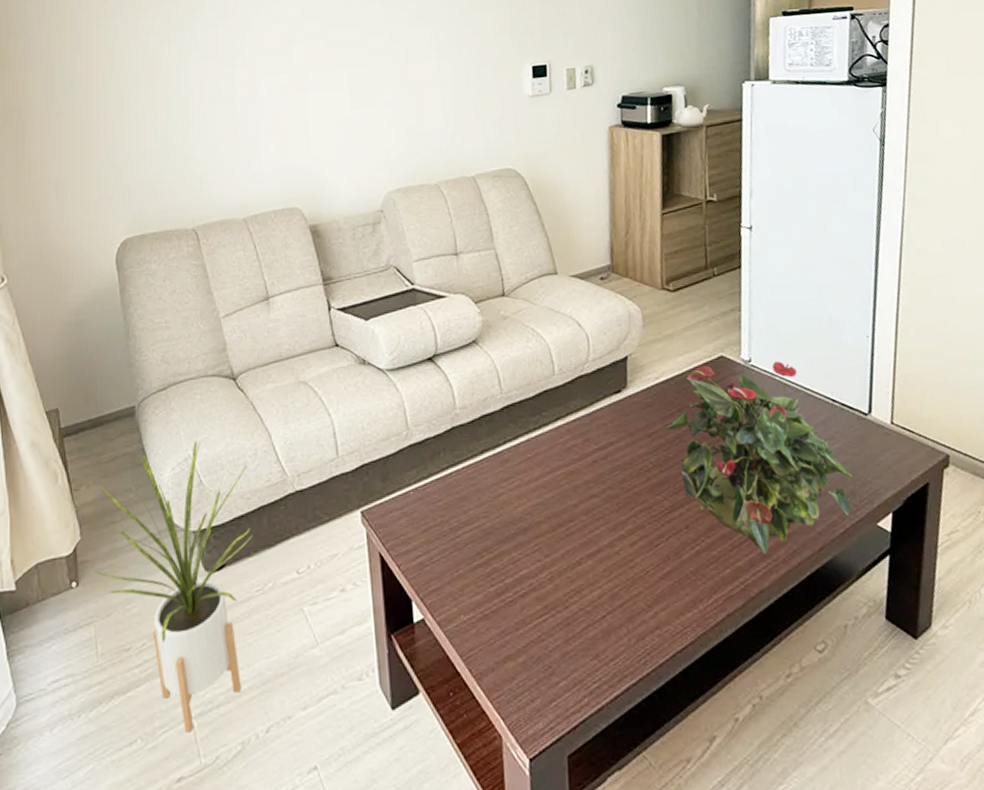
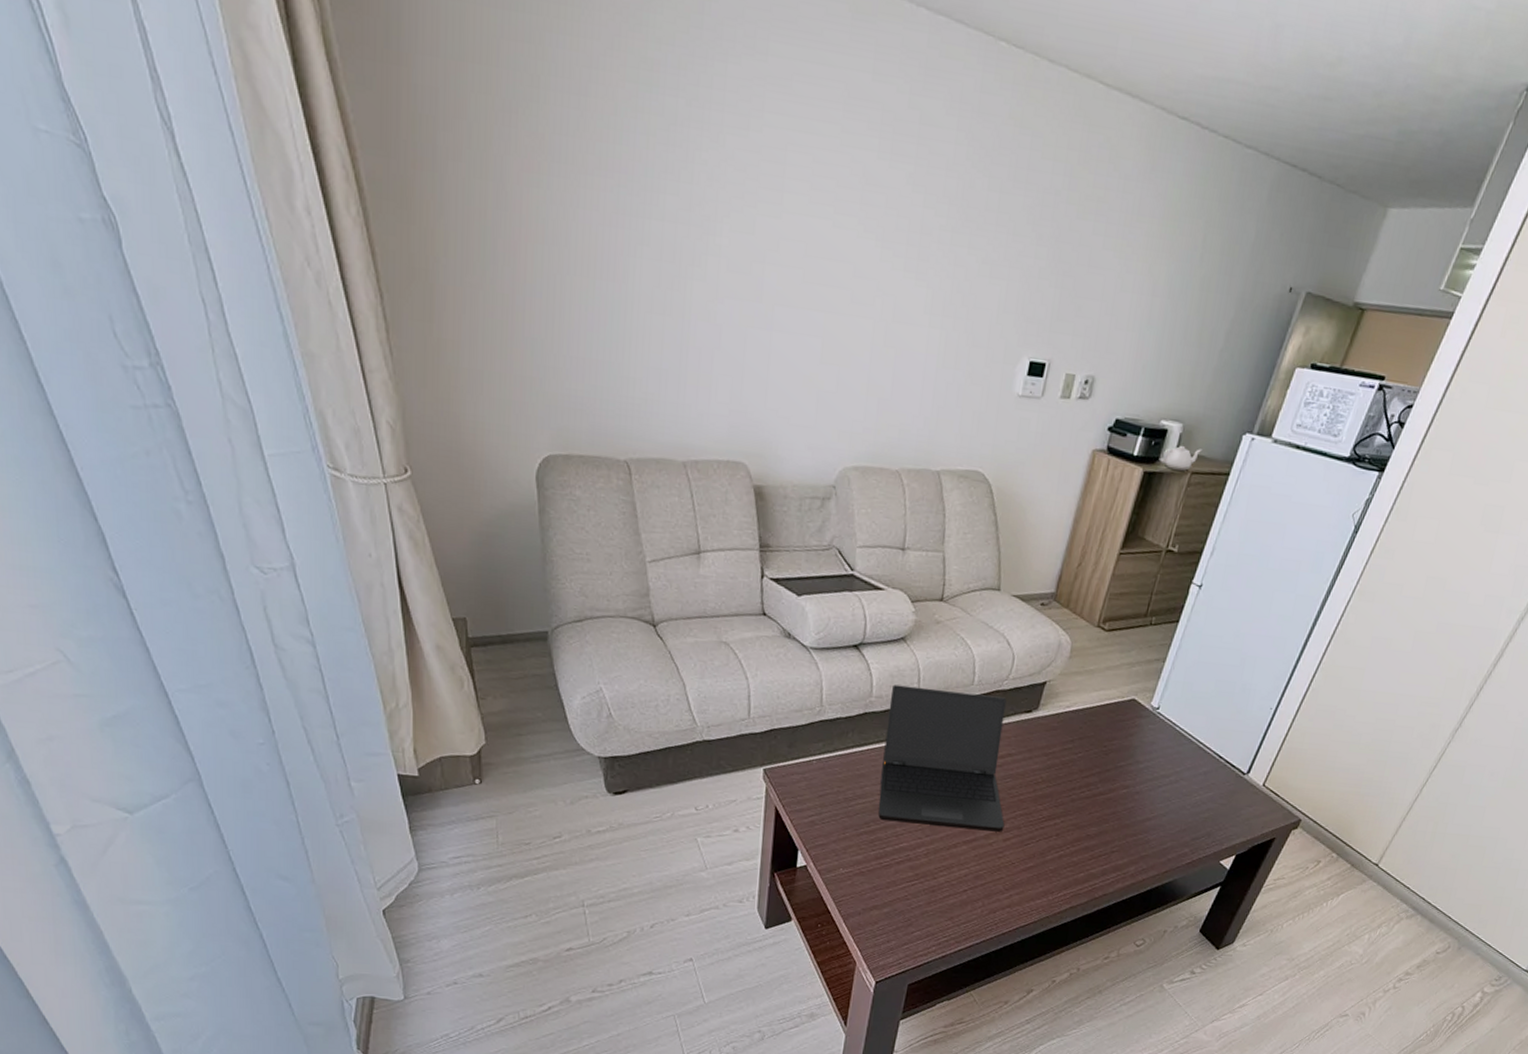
house plant: present [92,440,253,733] -> none [496,676,658,917]
laptop: none [474,381,627,546] -> present [878,684,1007,832]
potted plant: present [662,361,853,554] -> none [1060,704,1214,868]

